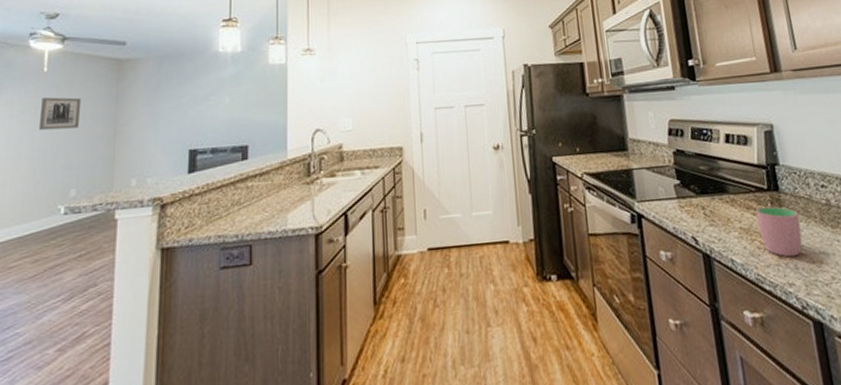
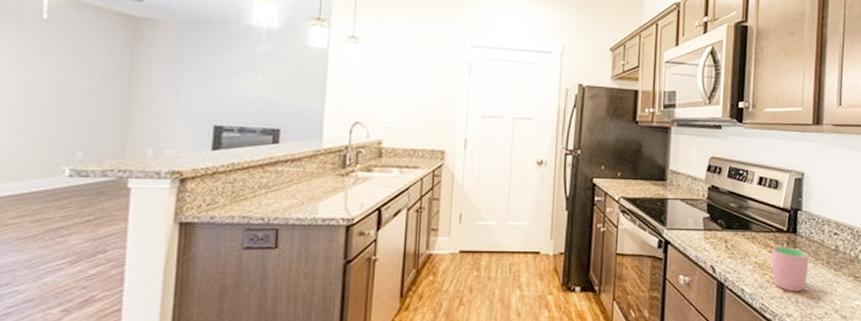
wall art: present [38,97,82,131] -> none [37,48,90,86]

